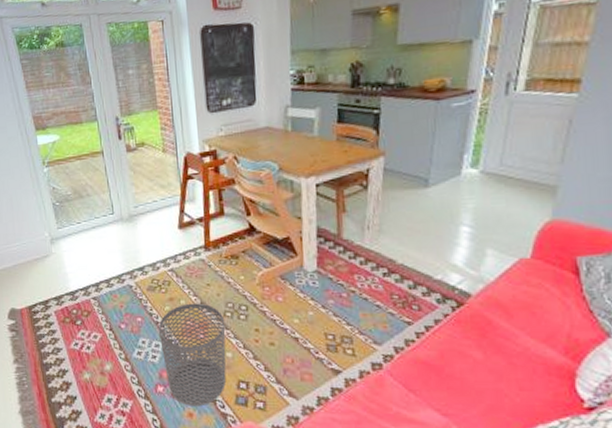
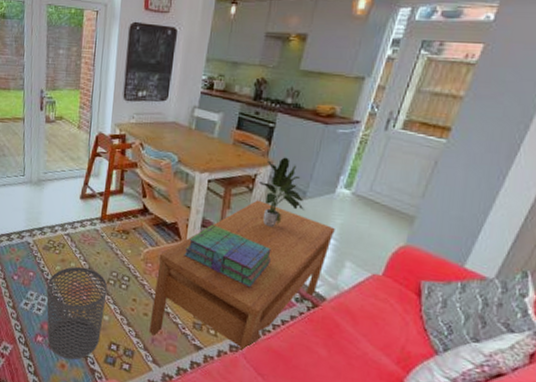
coffee table: none [275,197,468,370] -> present [149,200,335,353]
stack of books: none [303,232,402,296] -> present [184,224,272,288]
potted plant: none [372,144,429,225] -> present [258,157,304,227]

